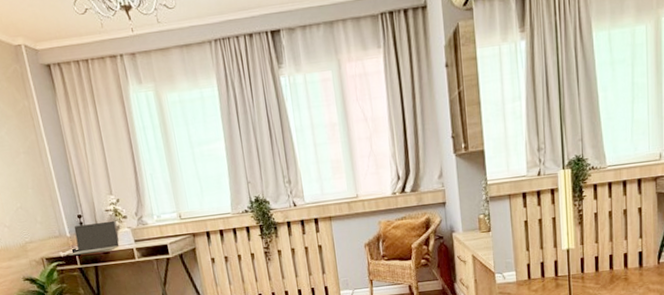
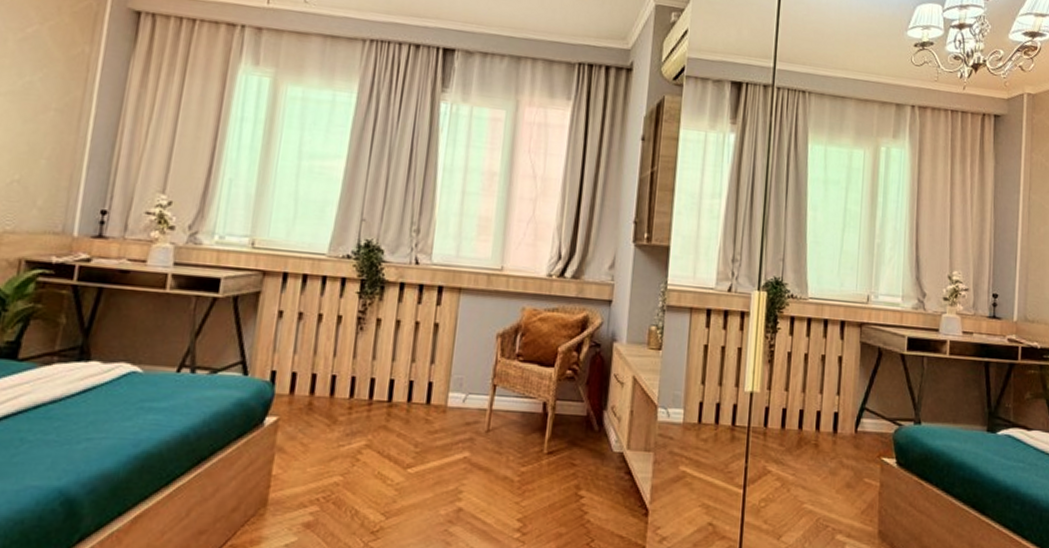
laptop: present [69,220,120,256] -> none [66,224,154,270]

